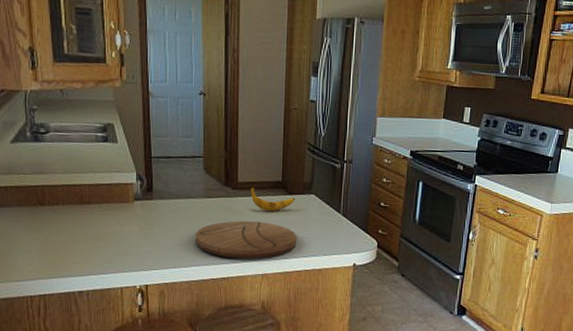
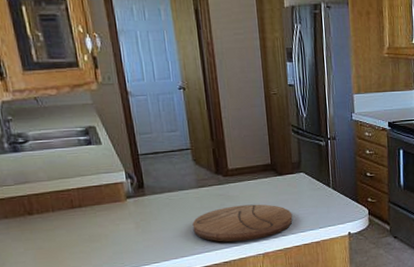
banana: present [250,186,295,211] -> none [241,172,286,193]

